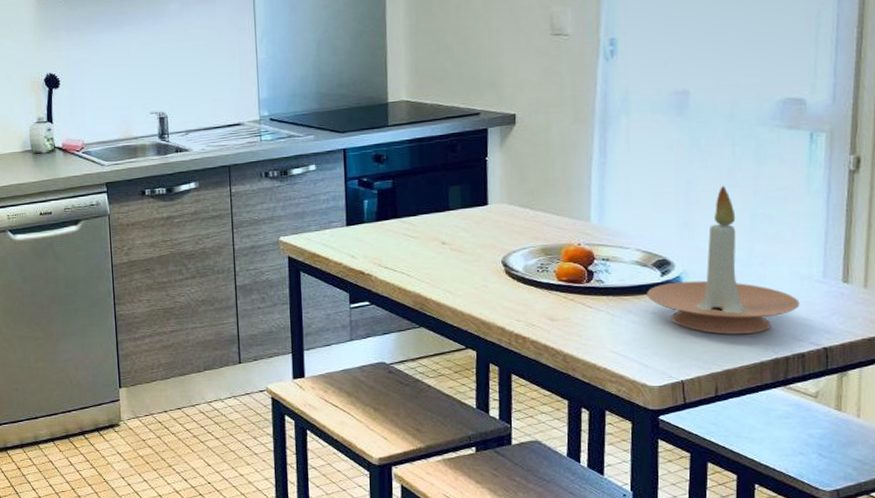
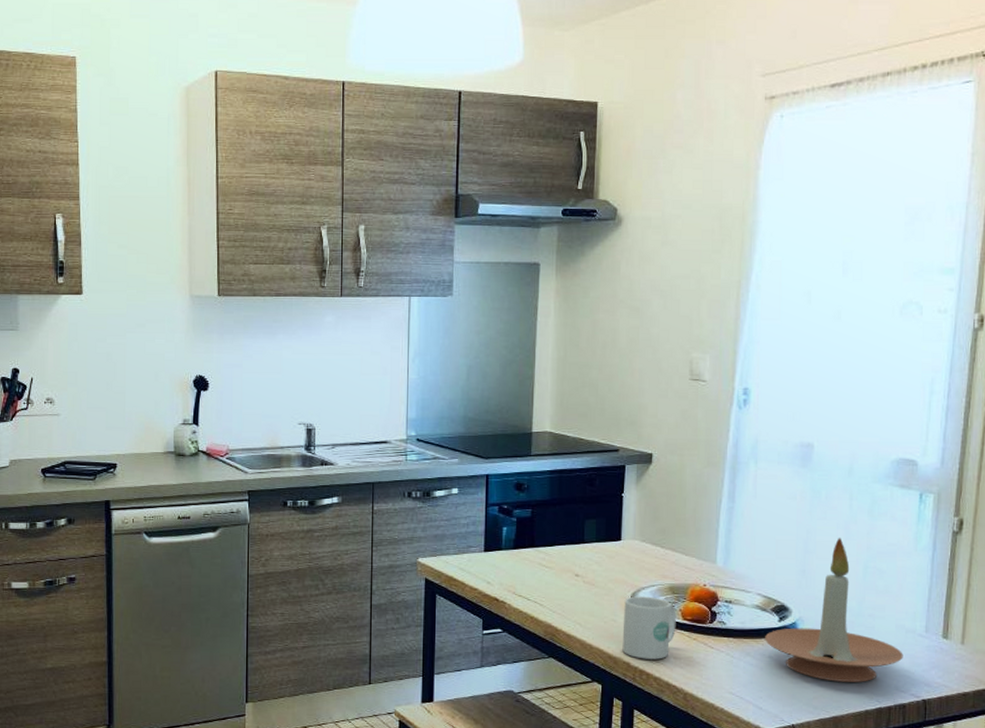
mug: none [495,259,551,323] -> present [622,596,677,660]

